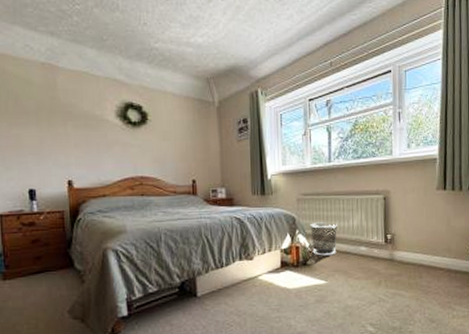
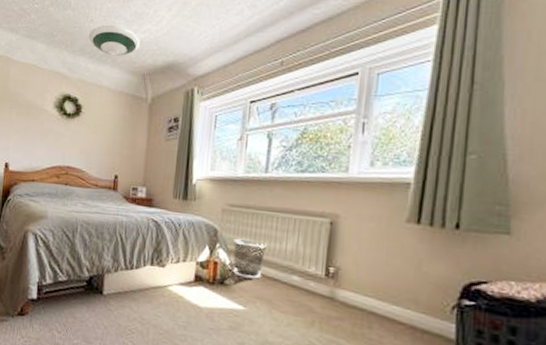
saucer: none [144,28,199,60] -> present [89,24,140,56]

